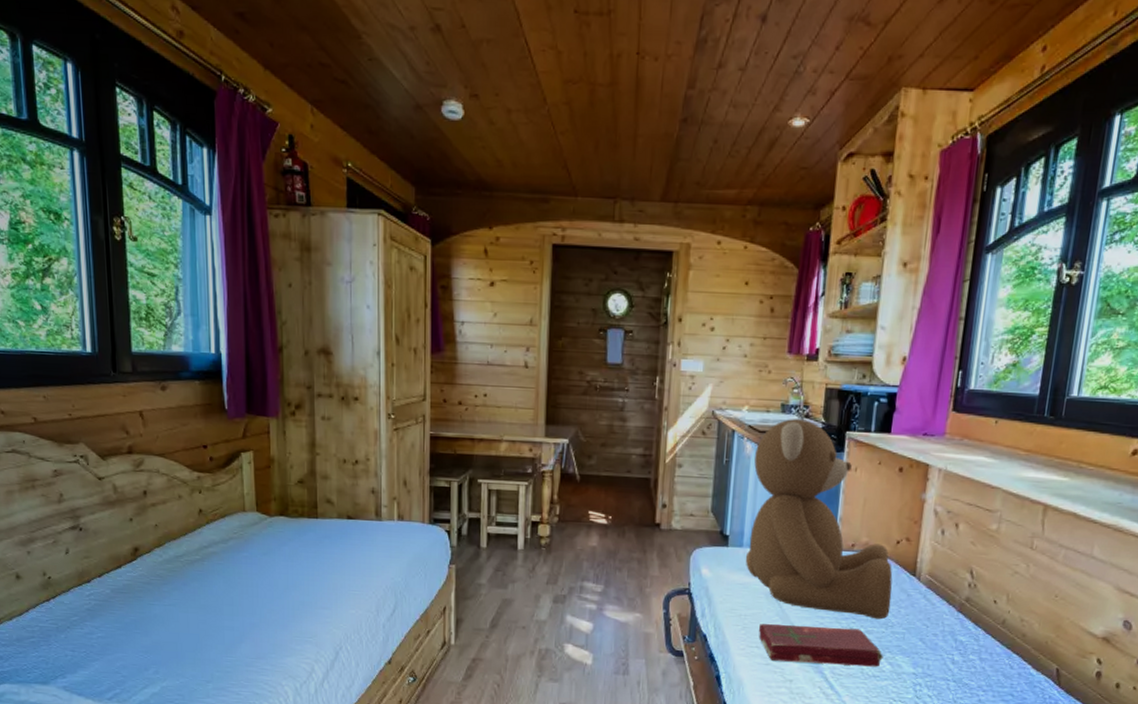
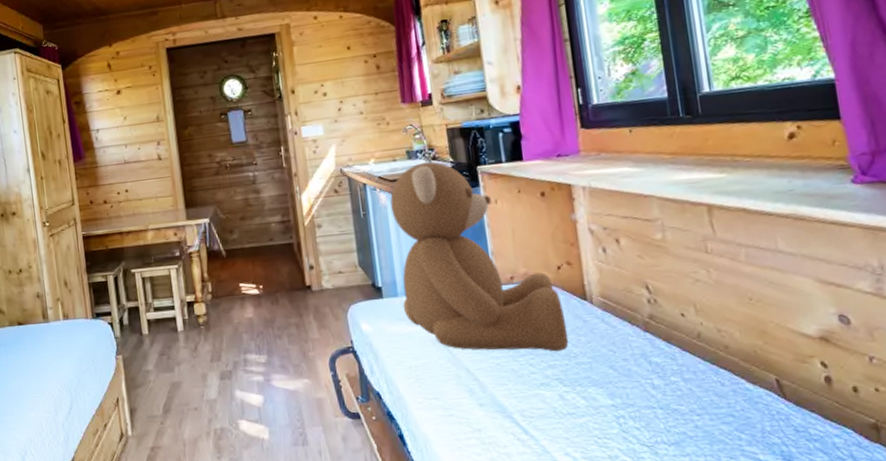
book: present [758,624,883,667] -> none [432,364,574,411]

